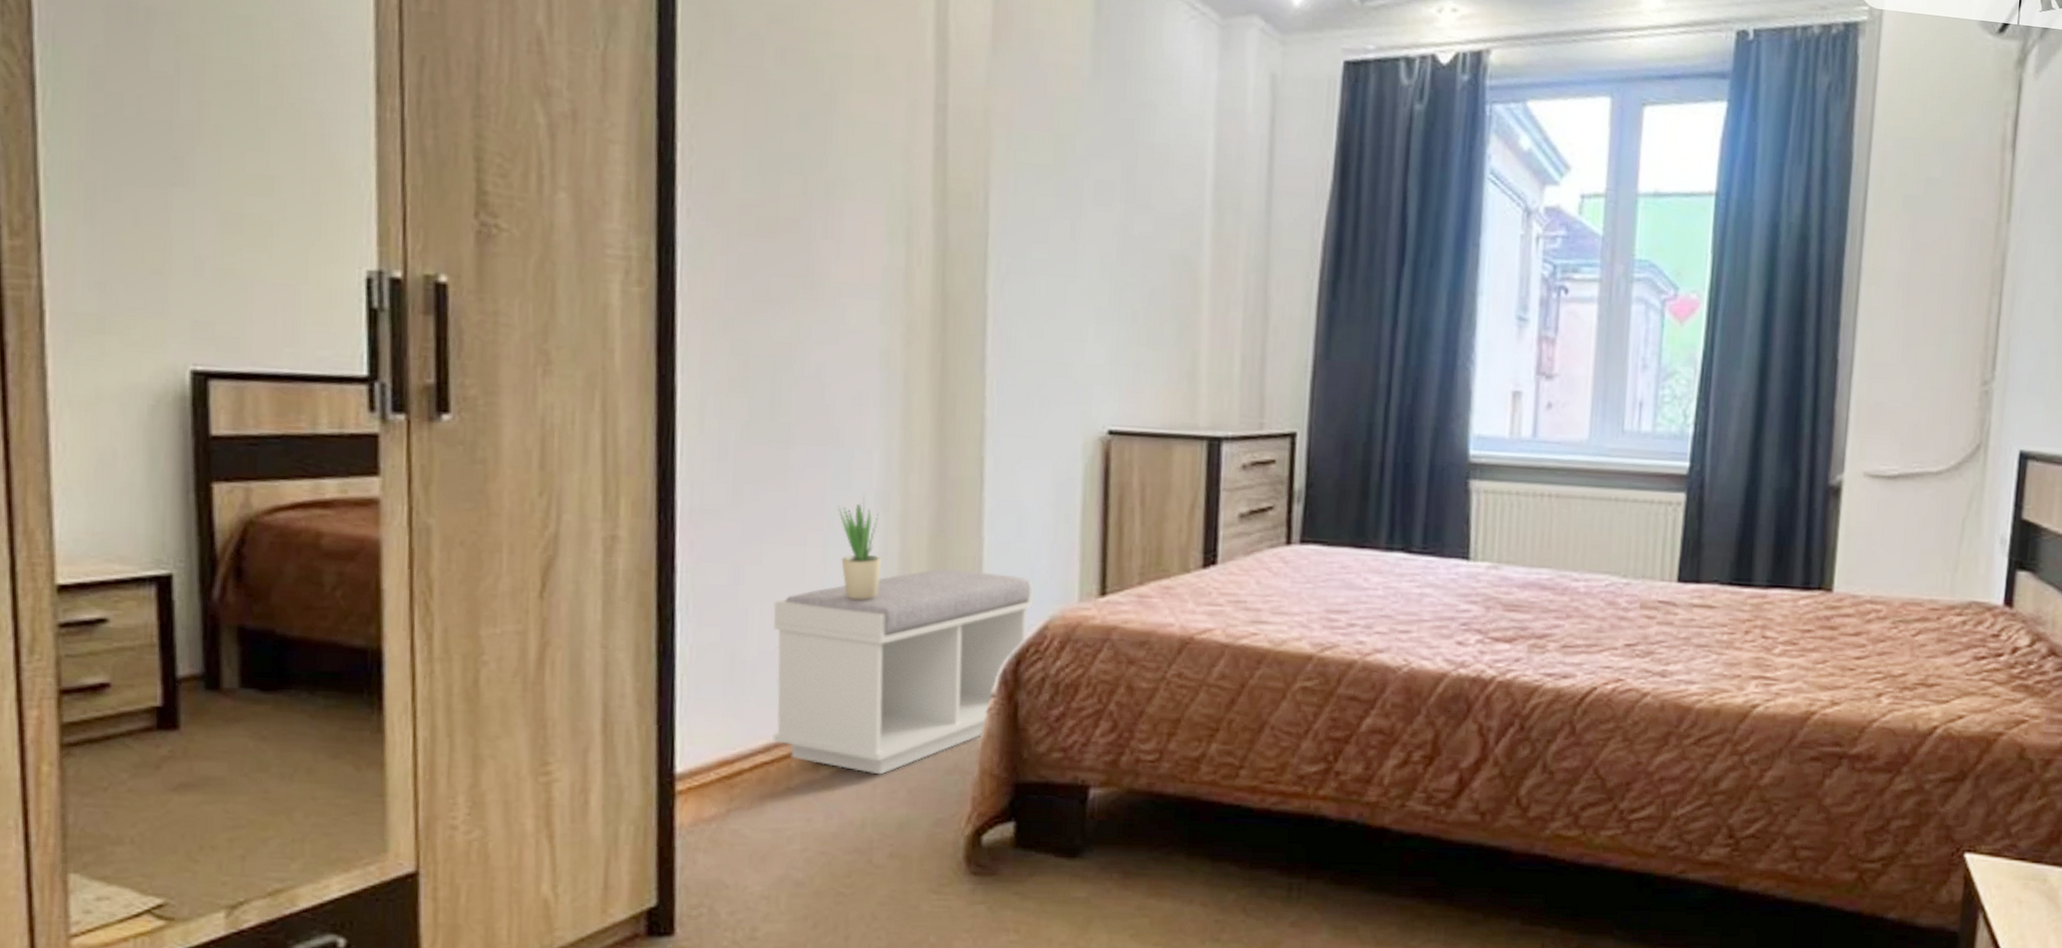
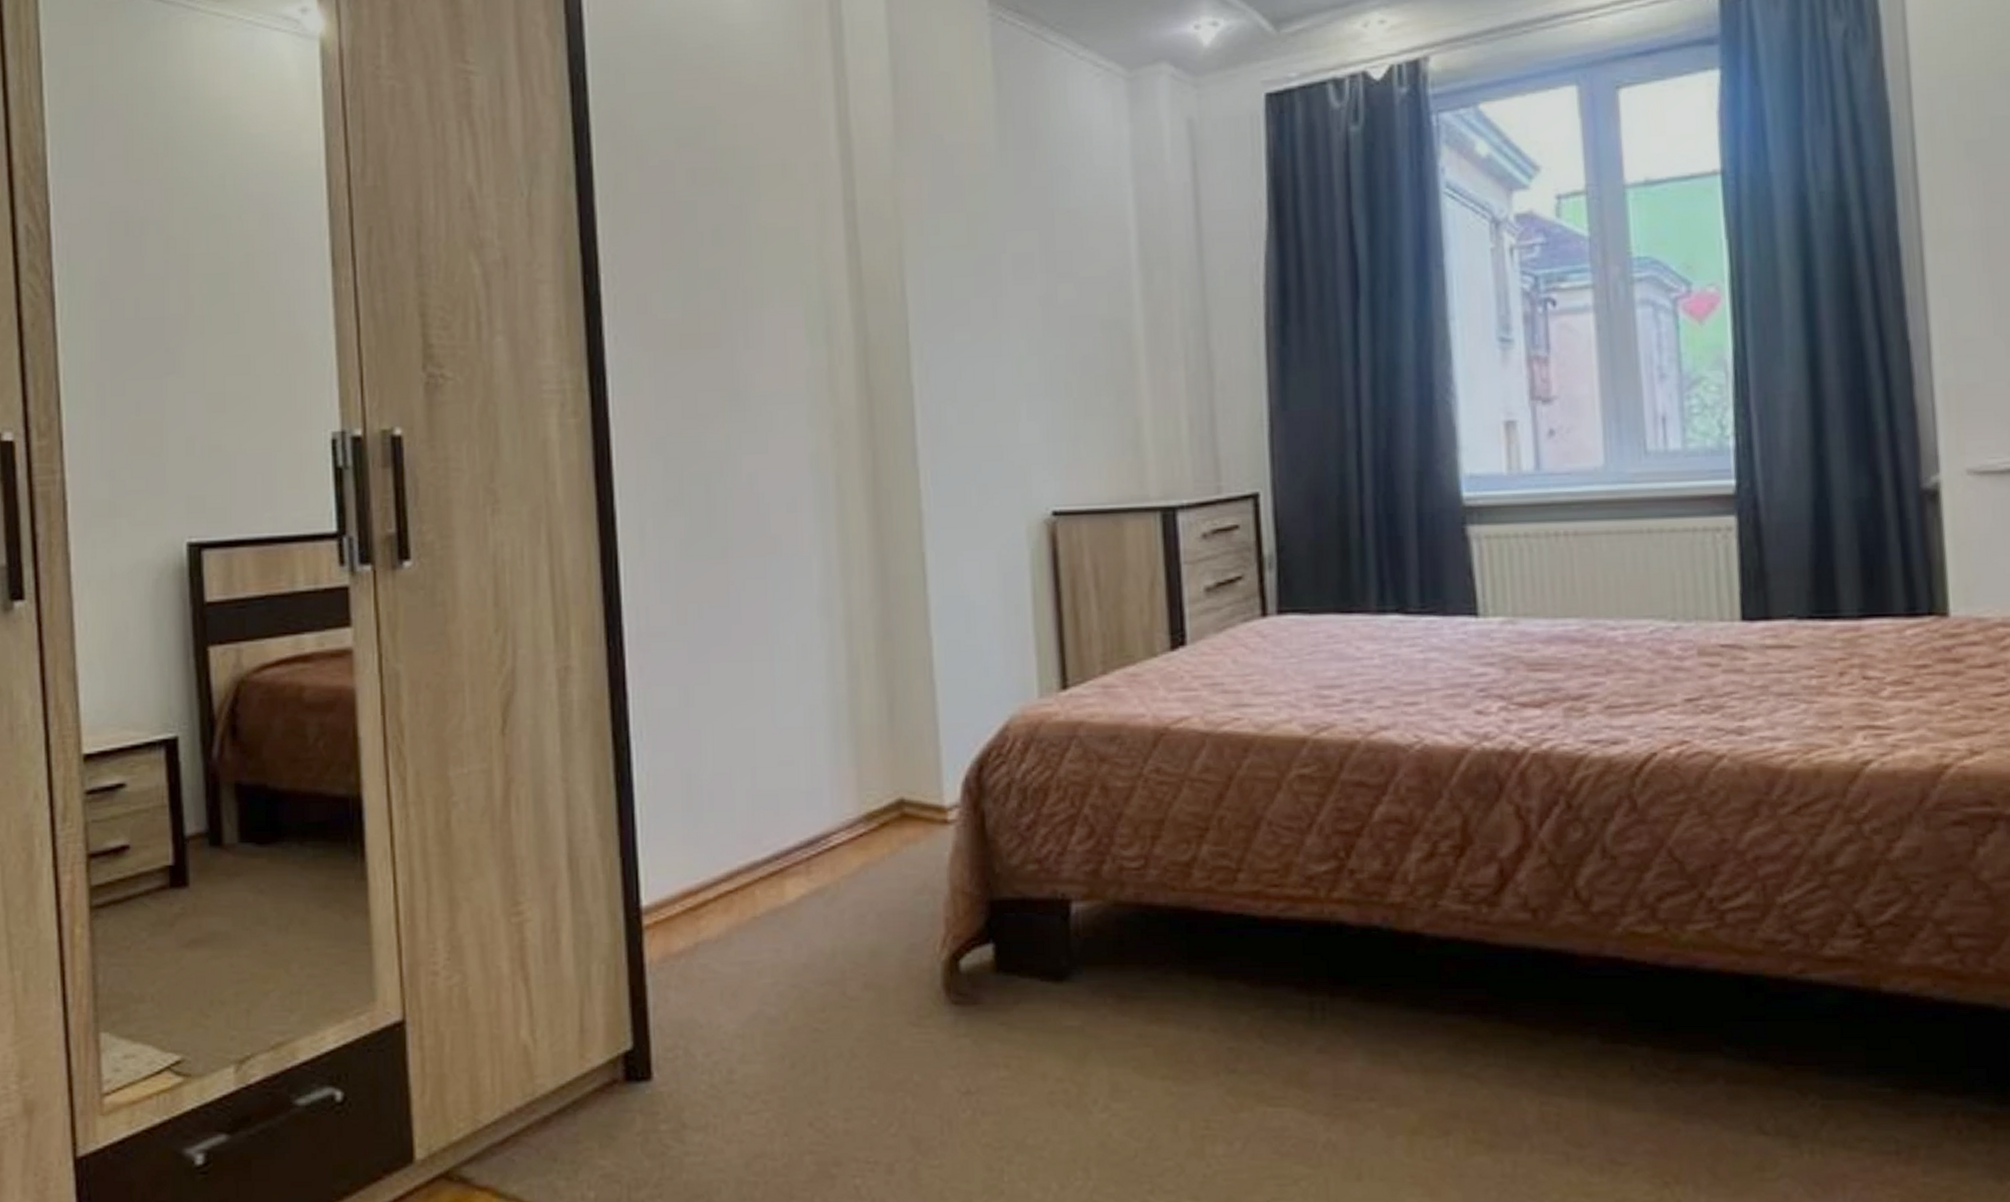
bench: present [772,568,1034,775] -> none [725,672,990,899]
potted plant: present [838,495,882,600] -> none [781,604,830,713]

